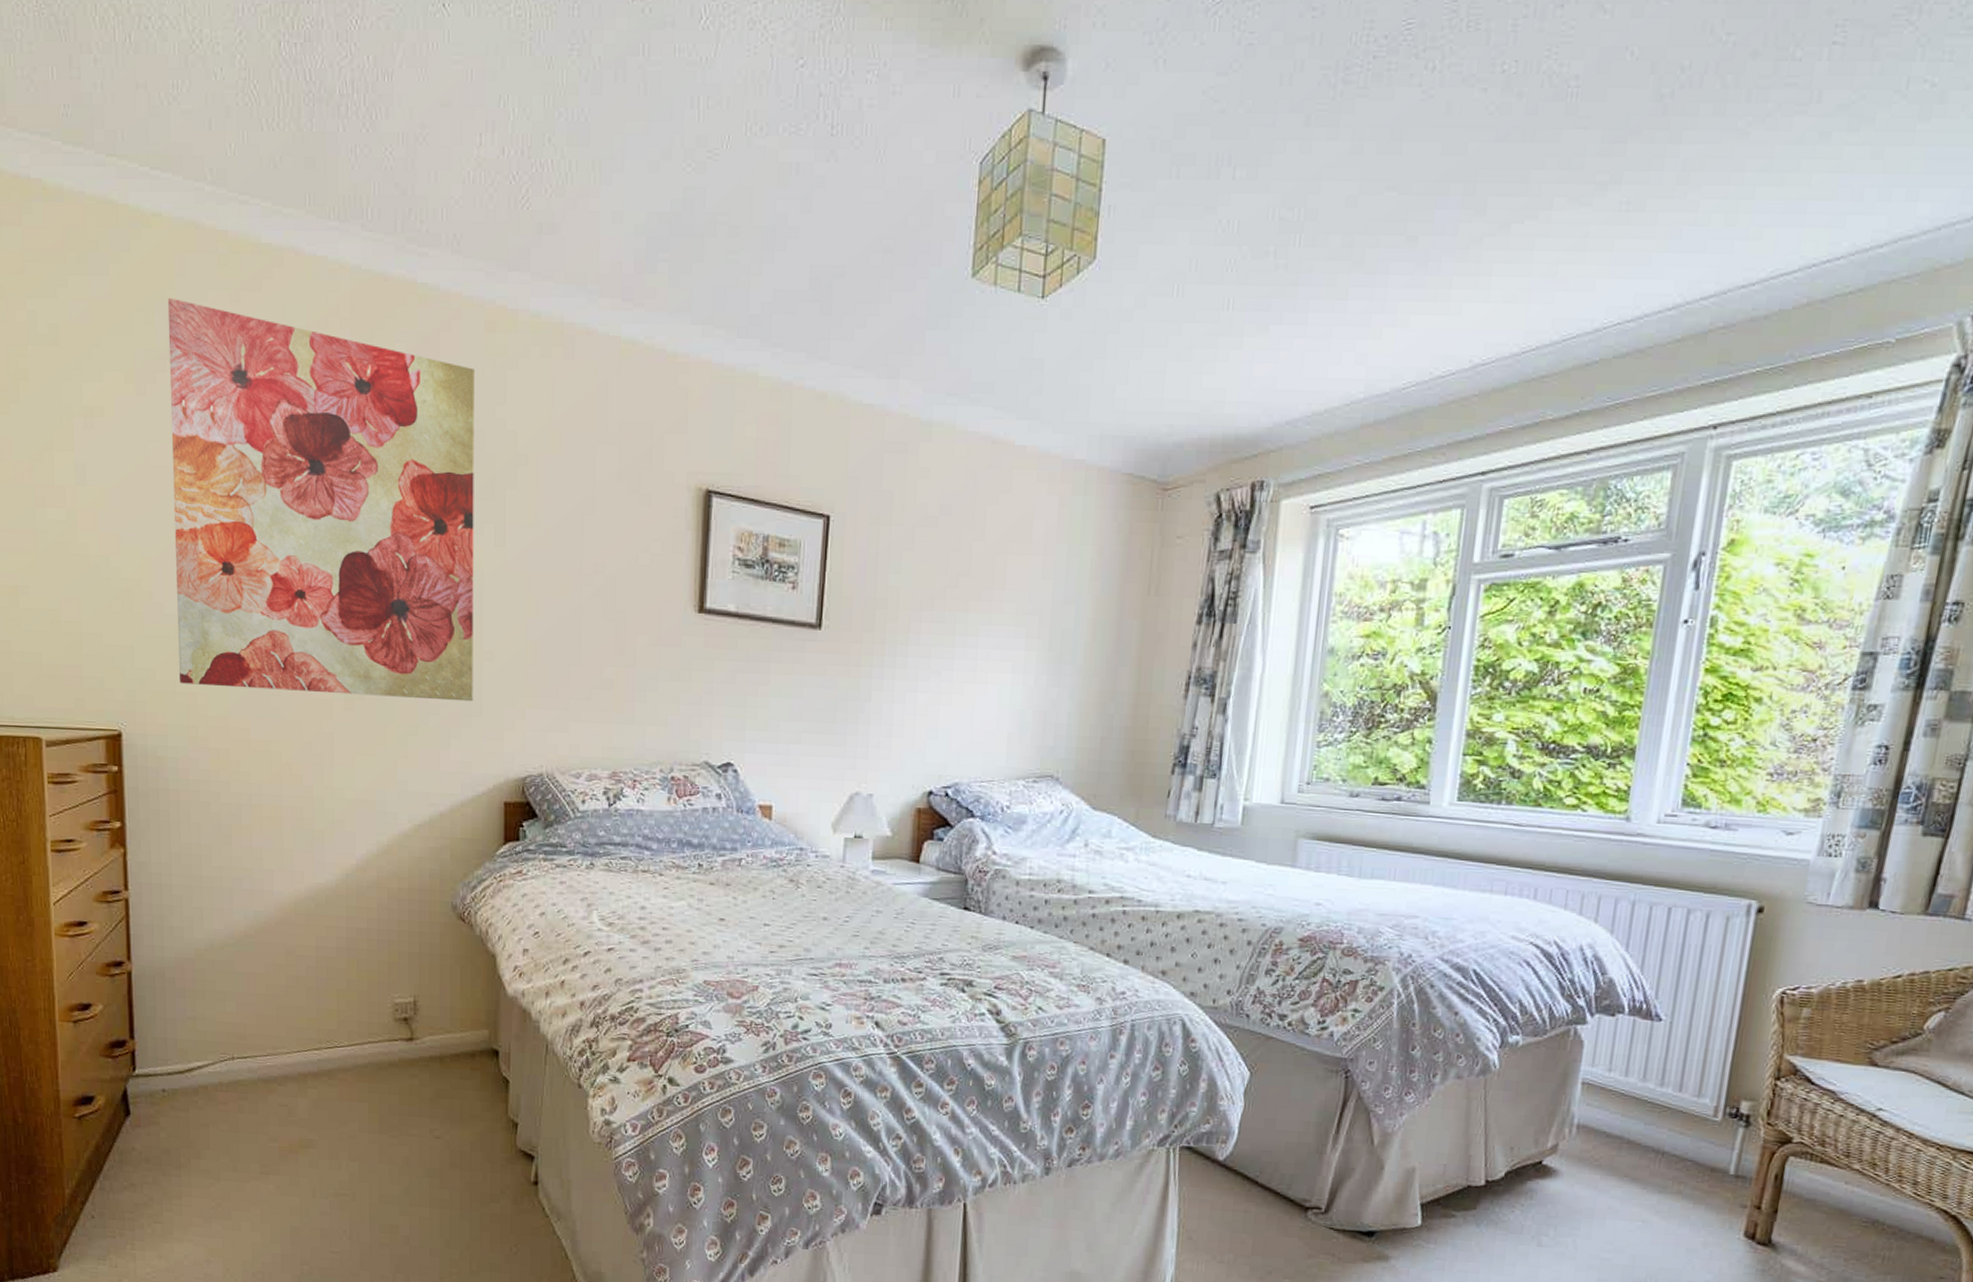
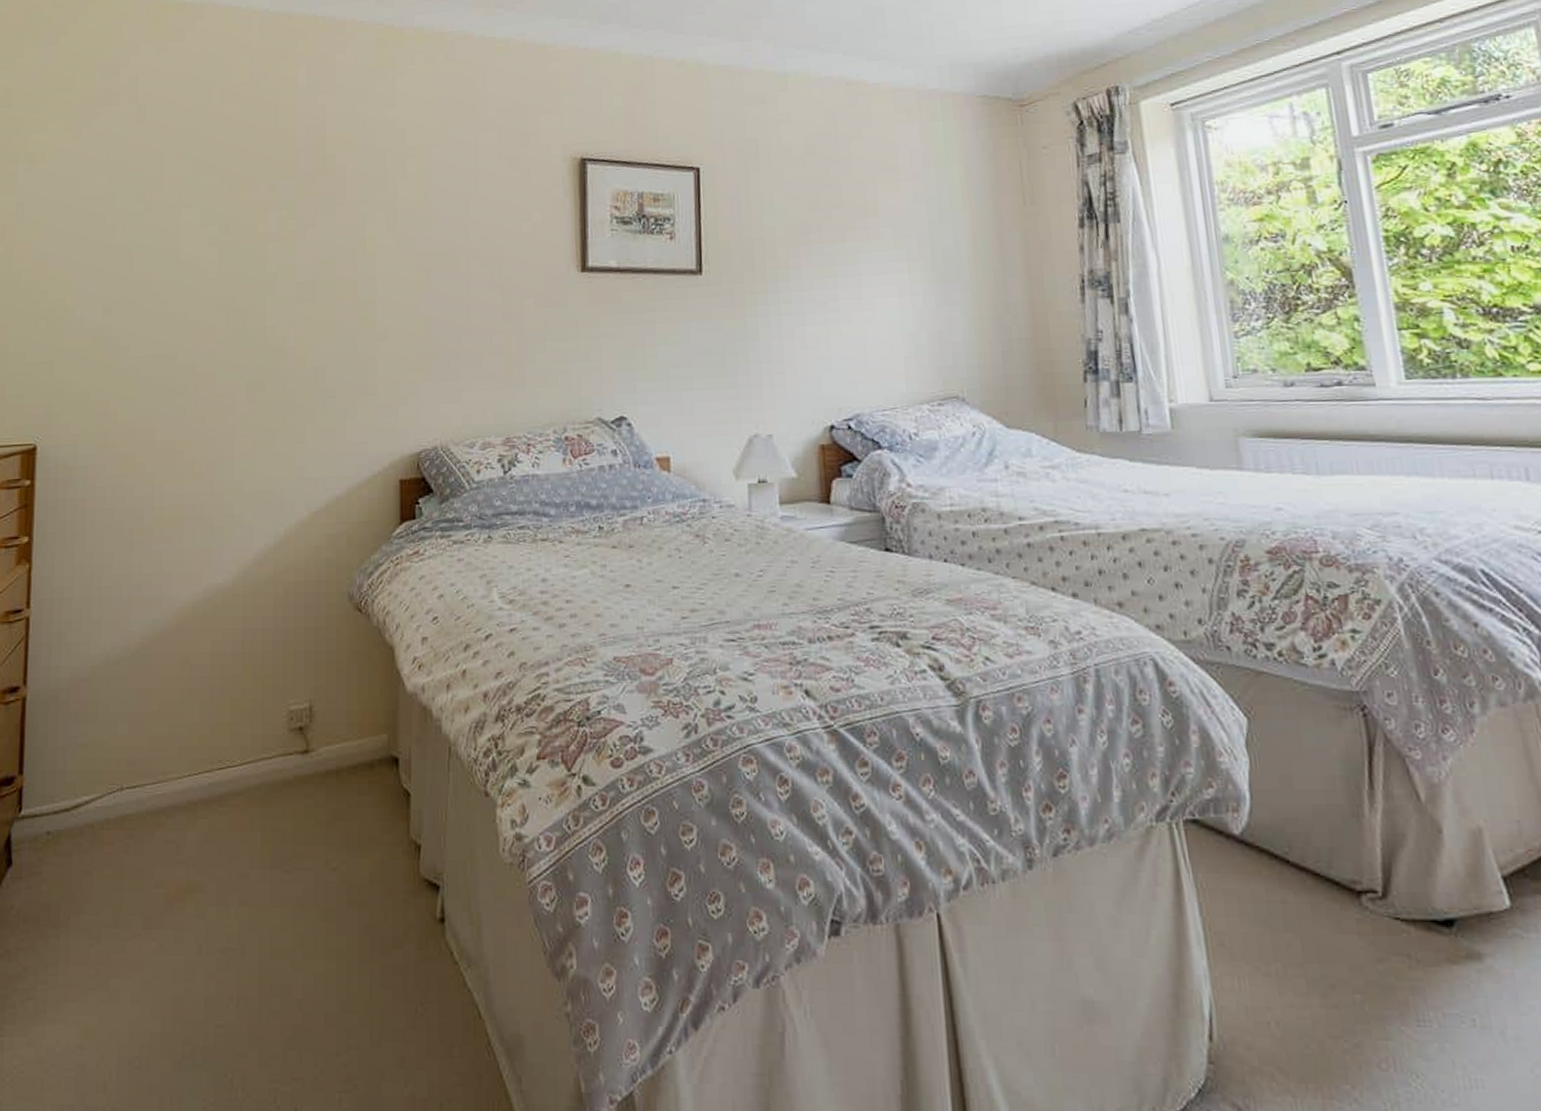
wall art: present [167,298,475,702] -> none [94,56,368,393]

